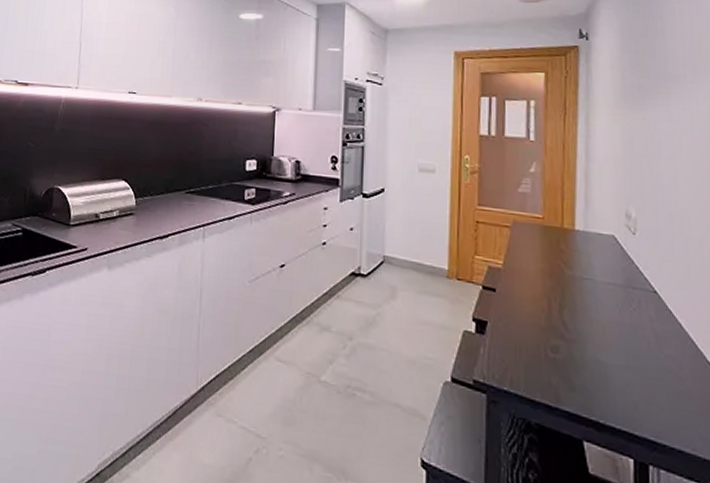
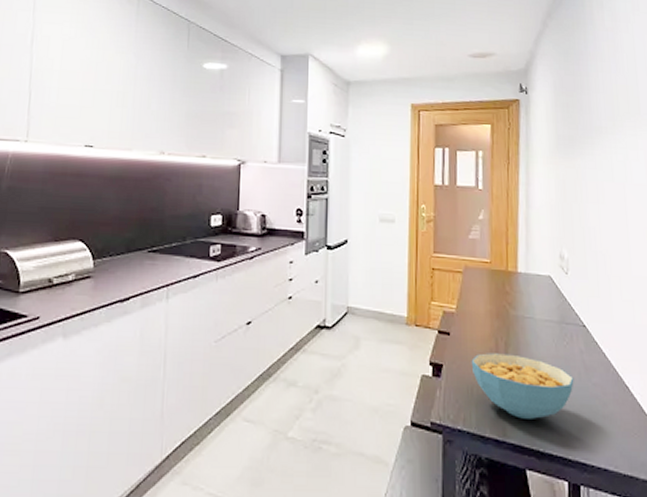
cereal bowl: none [519,313,642,388] -> present [471,353,574,419]

